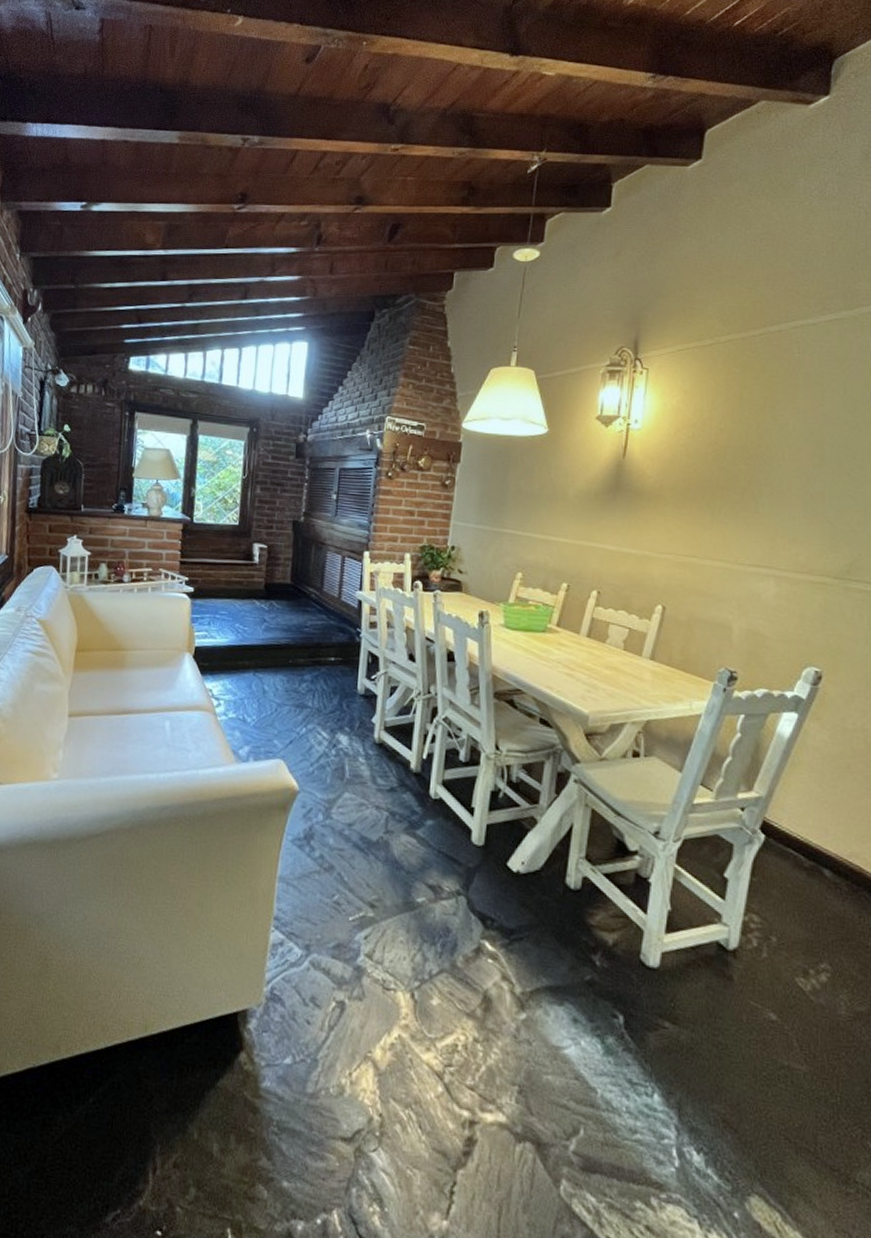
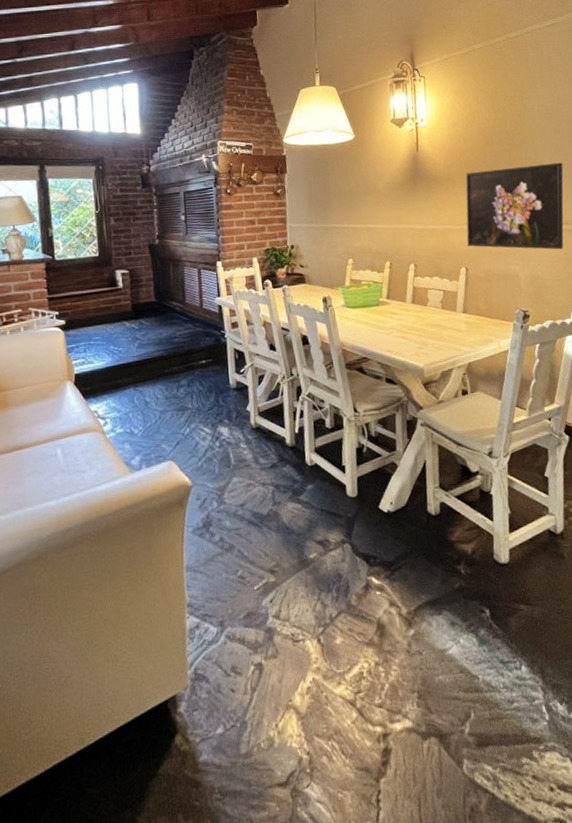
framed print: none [670,491,816,604] -> present [465,162,564,250]

